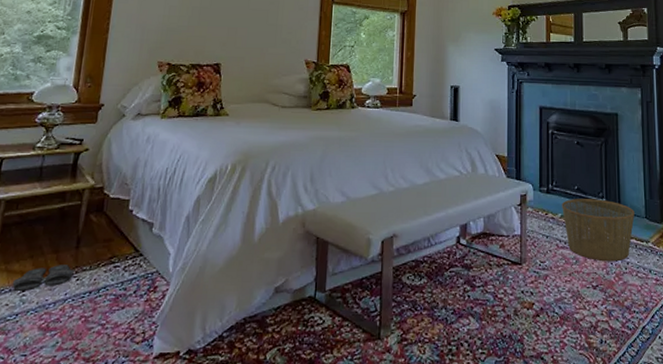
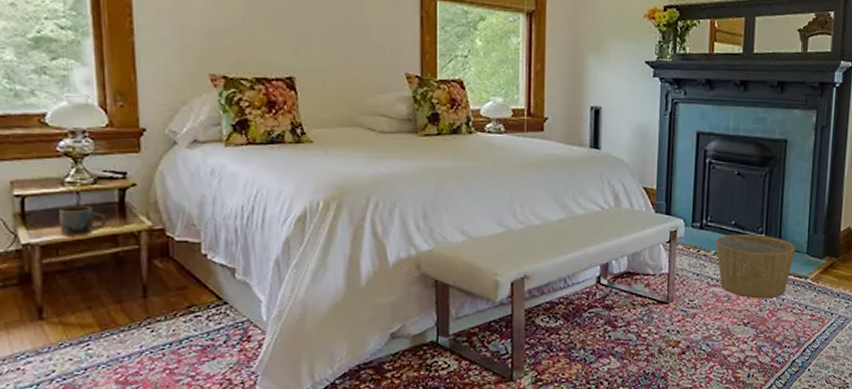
slippers: present [12,265,76,291] -> none [71,316,148,345]
mug: none [23,167,61,193] -> present [58,206,106,237]

